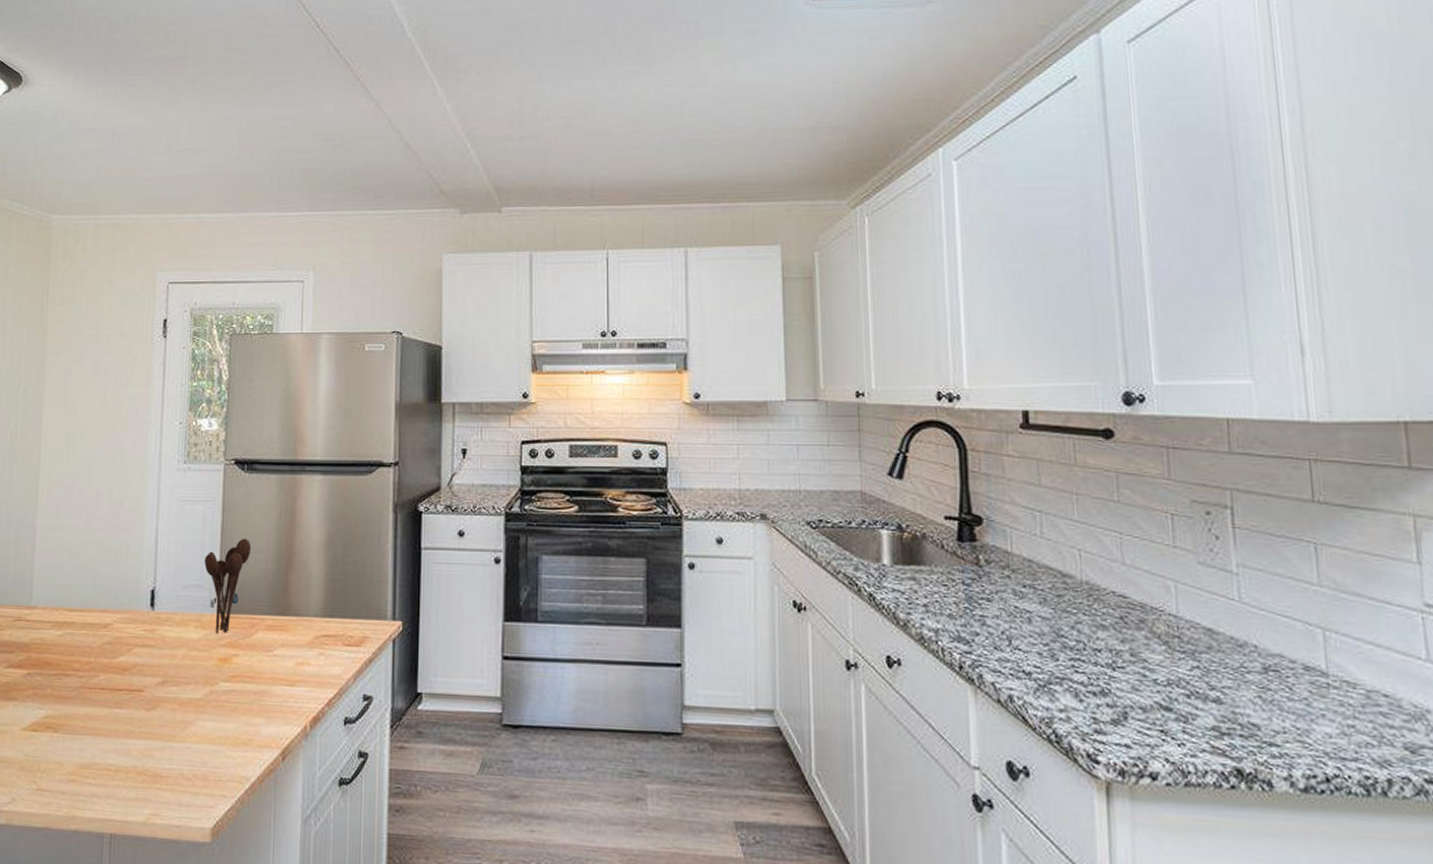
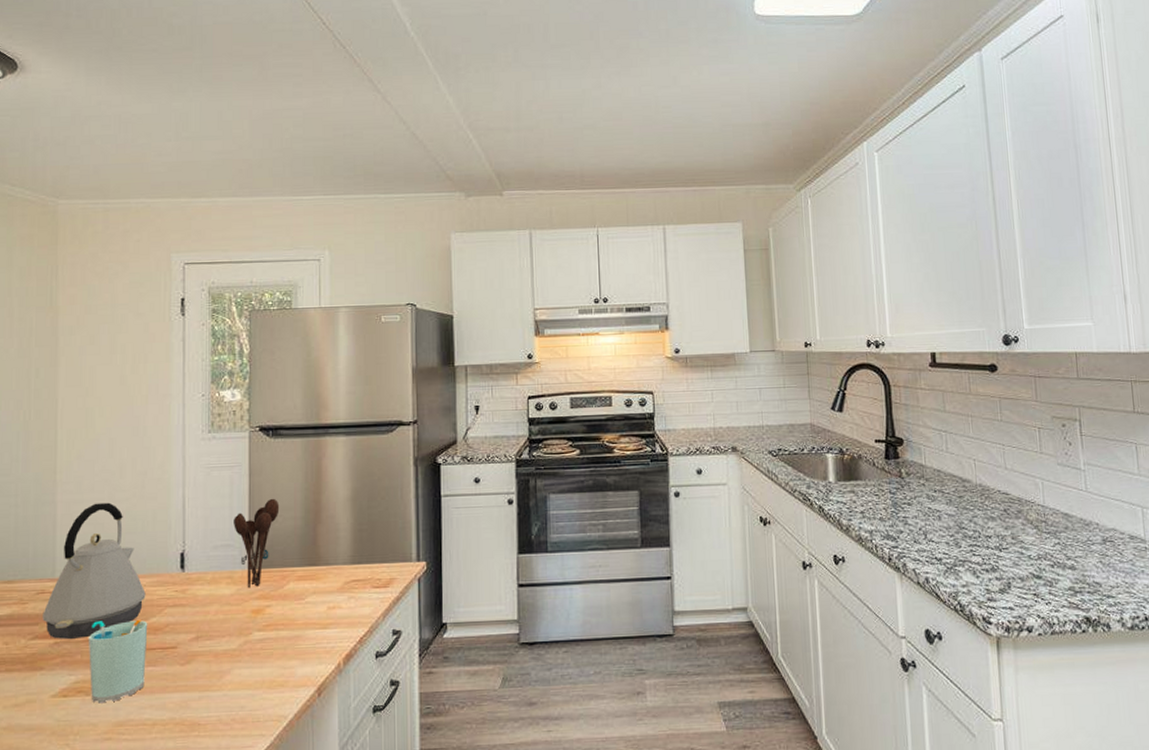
kettle: none [18,530,116,671] -> present [43,502,146,639]
cup: none [58,655,117,742] -> present [89,619,148,703]

